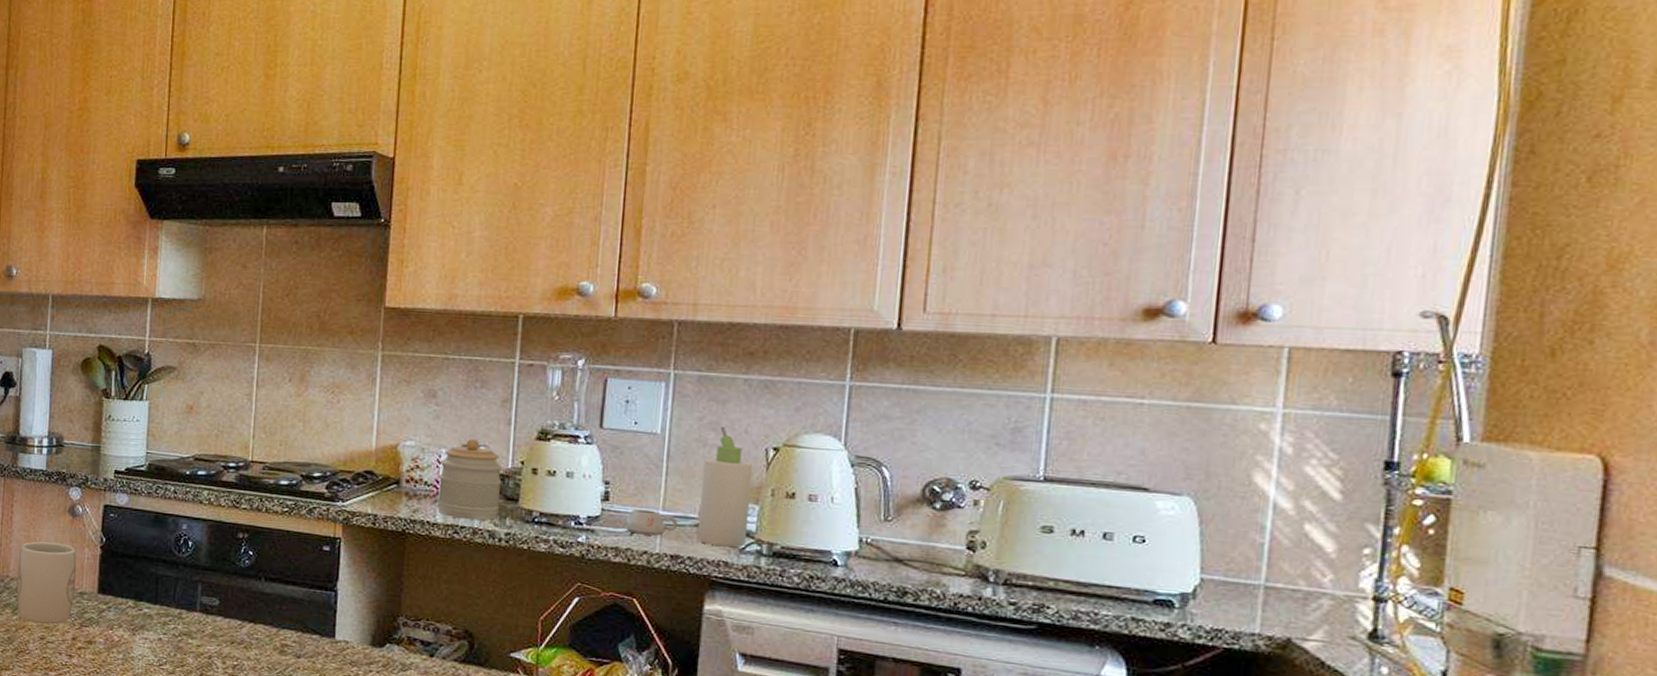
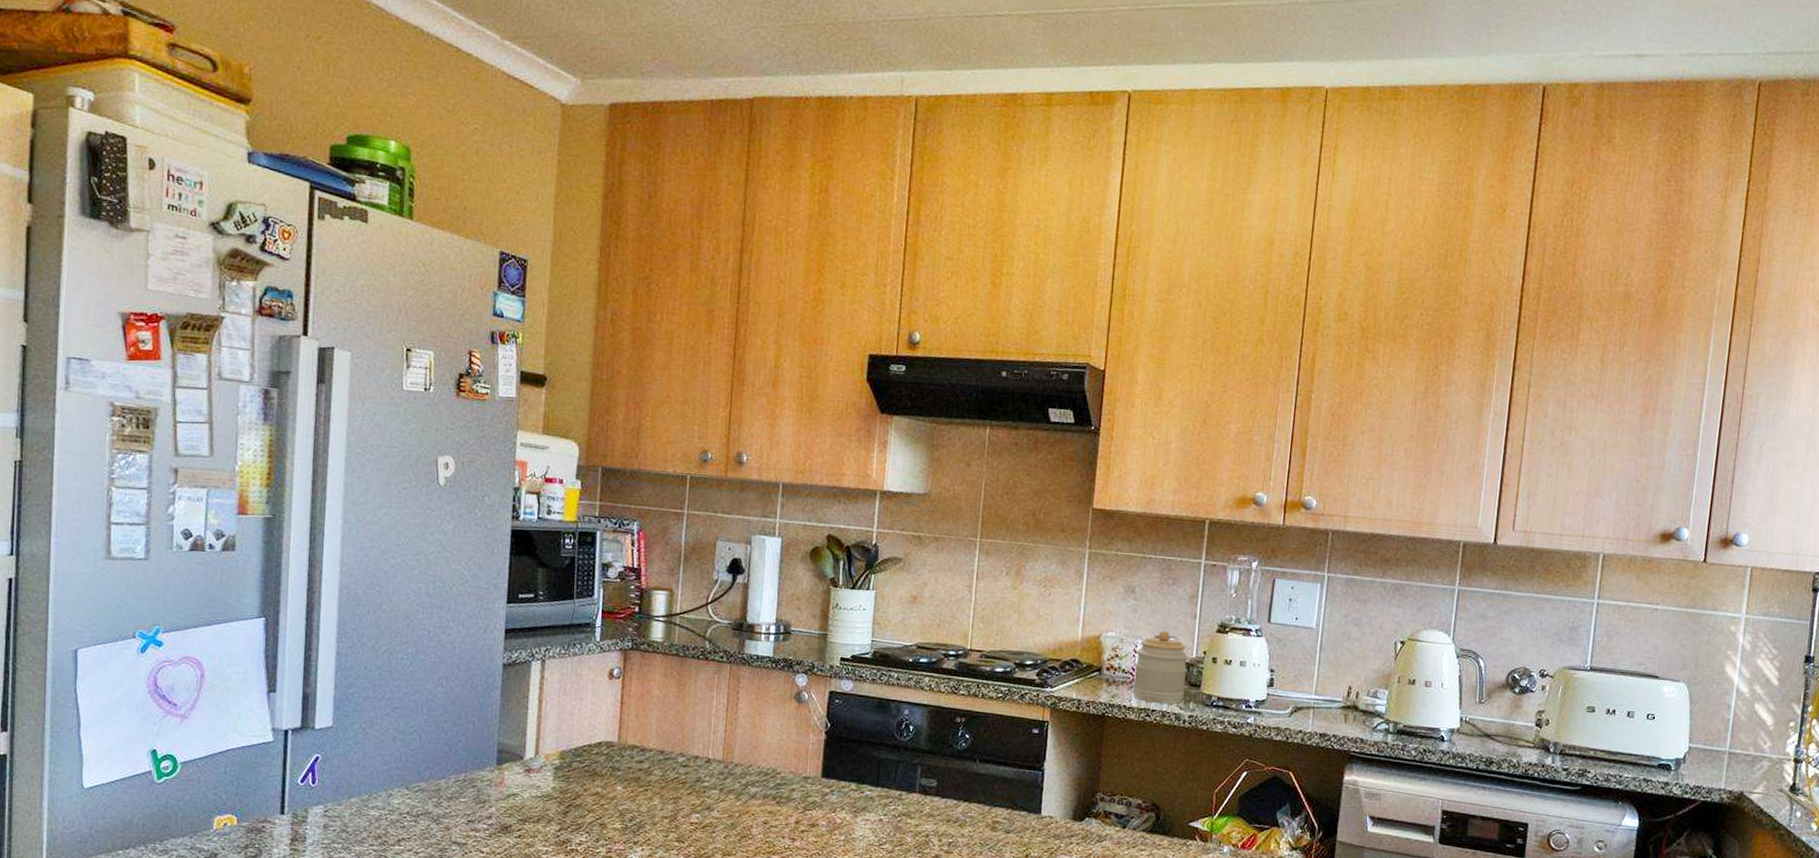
mug: present [16,541,77,625] -> none [740,727,802,809]
cup: present [624,508,677,536] -> none [1285,693,1326,717]
bottle: present [696,426,753,548] -> none [1340,622,1385,727]

